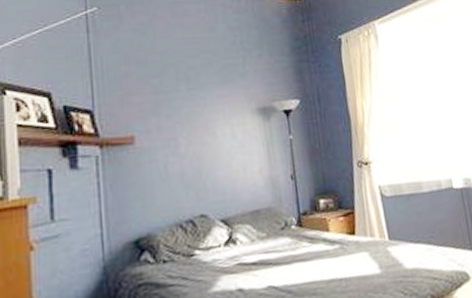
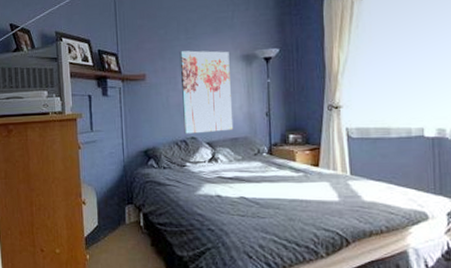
wall art: none [180,104,254,212] -> present [179,50,234,134]

